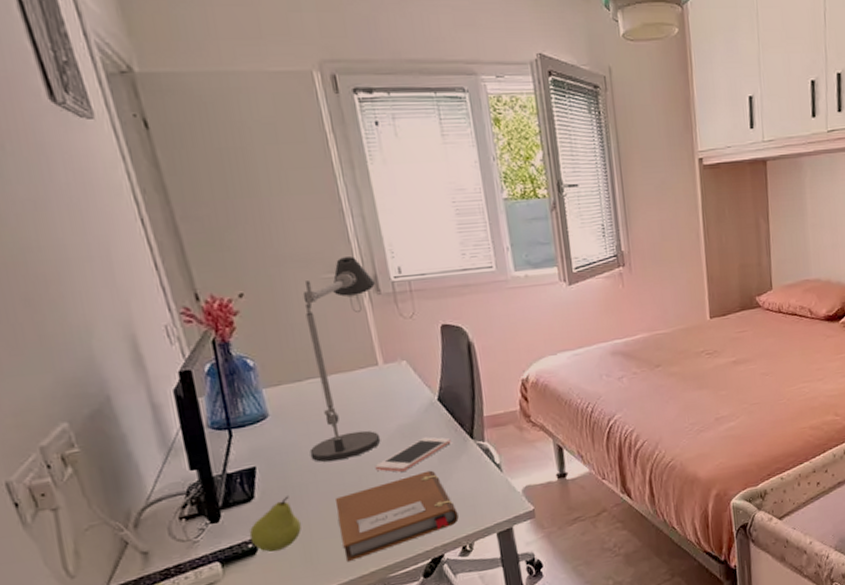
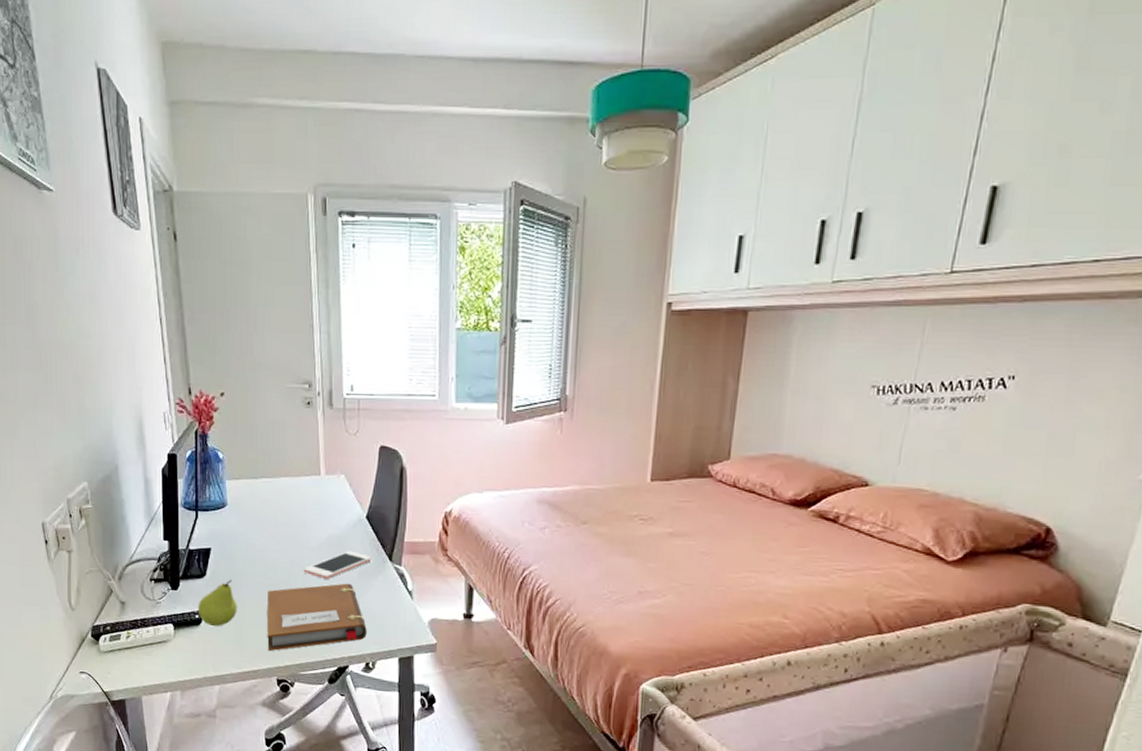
desk lamp: present [302,256,381,462] -> none [254,370,329,558]

